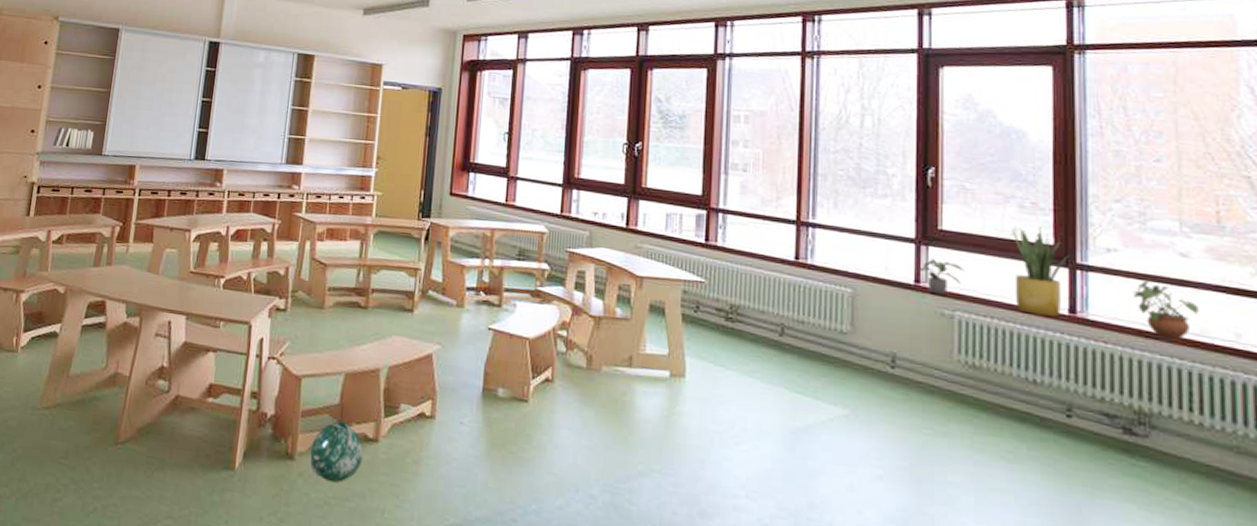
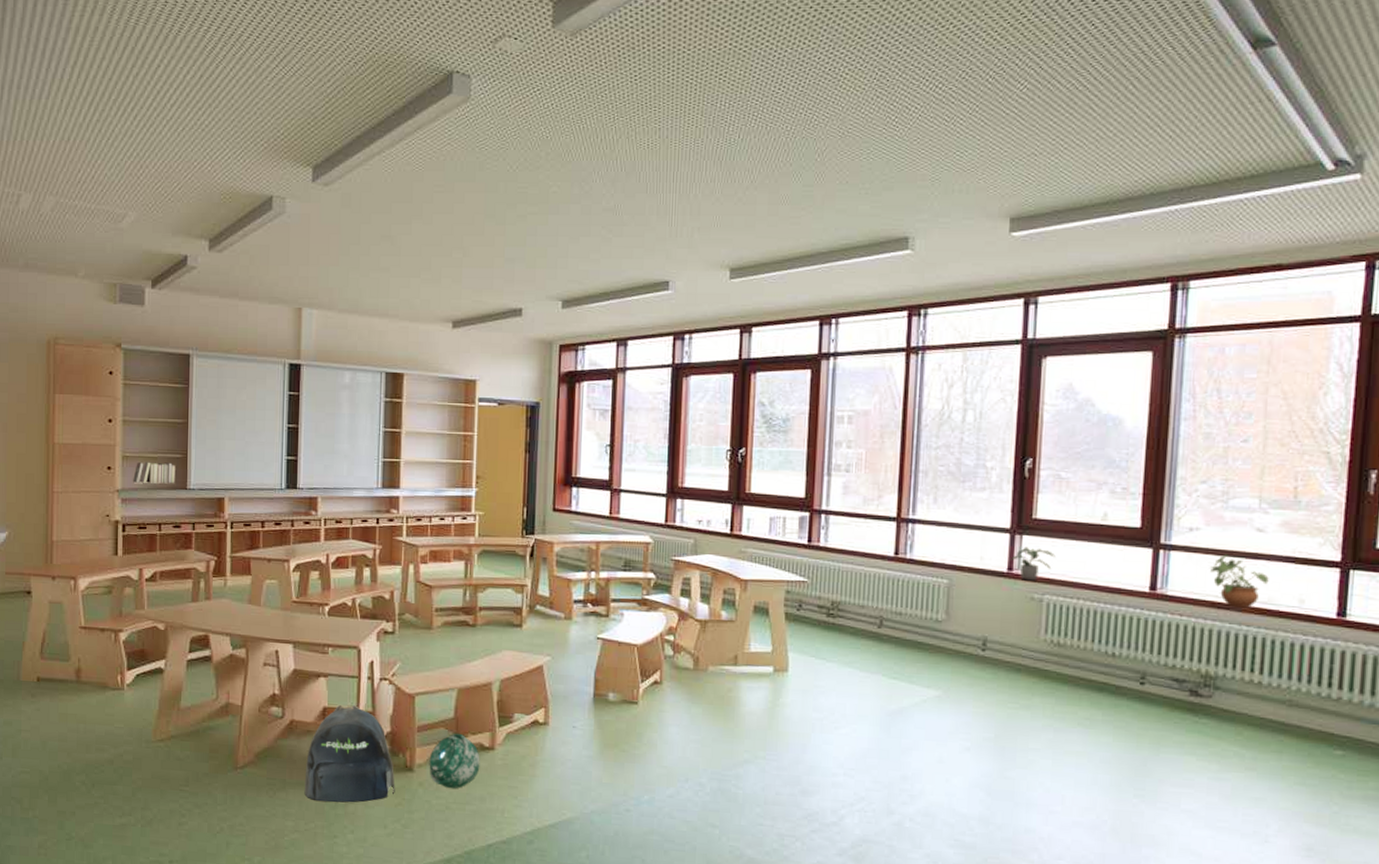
backpack: none [182,383,275,490] -> present [304,705,395,803]
planter: present [1012,226,1069,317] -> none [1101,510,1154,594]

